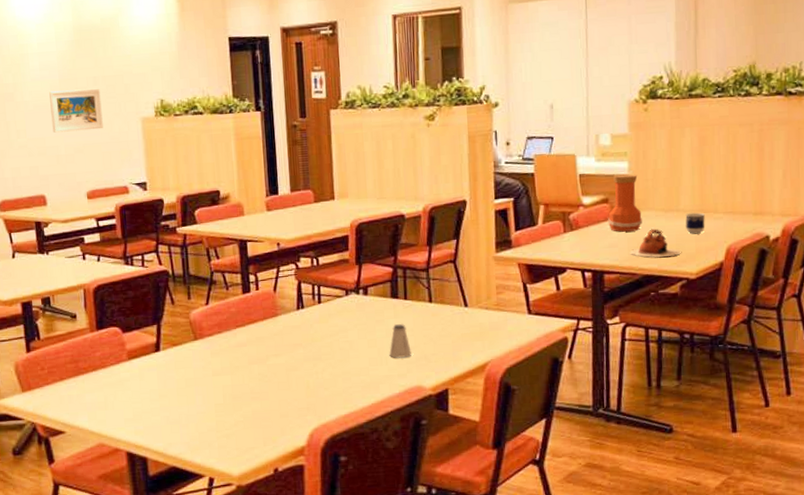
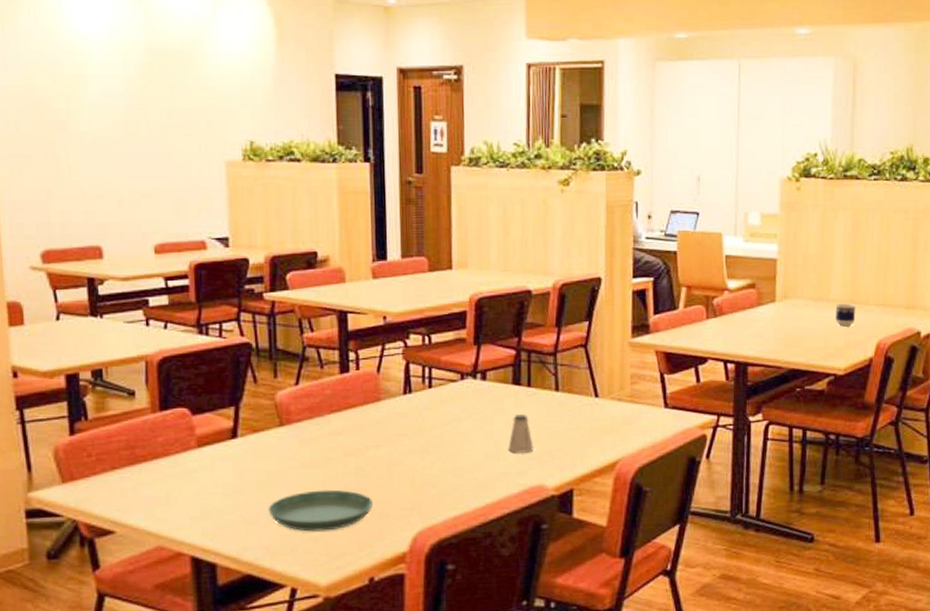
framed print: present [49,88,103,133] -> none [112,121,178,172]
saucer: none [187,393,274,430] -> present [268,489,373,532]
vase: present [608,174,642,232] -> none [754,258,790,321]
teapot: present [629,229,681,258] -> none [775,319,829,350]

